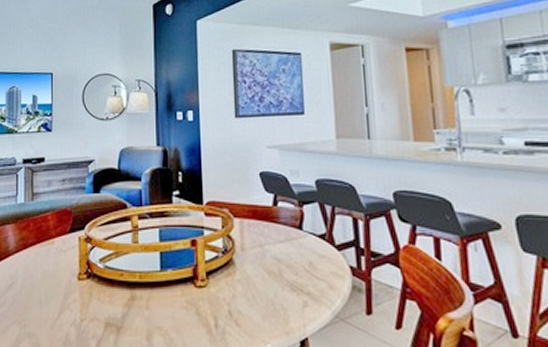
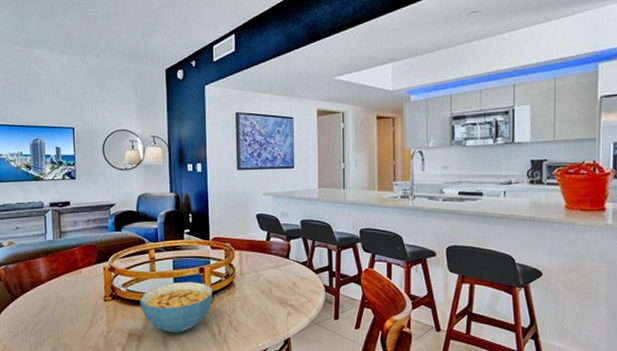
cereal bowl: none [120,257,208,325] -> present [140,281,214,333]

